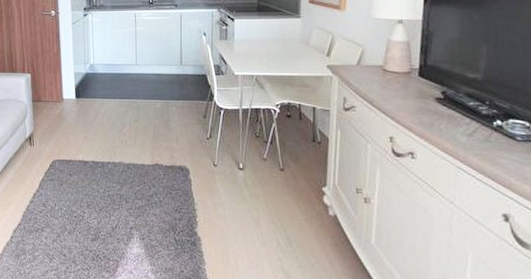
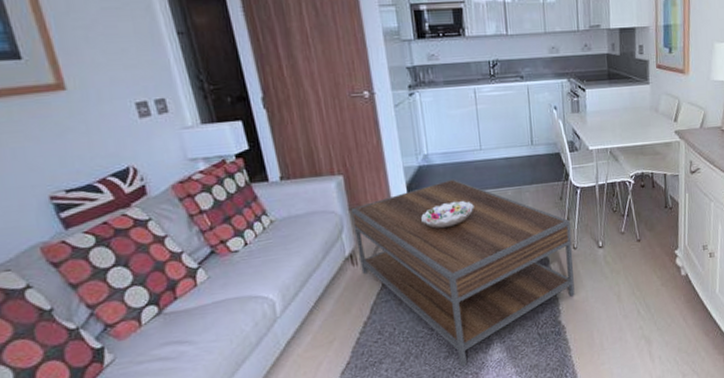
coffee table: none [34,87,213,253] -> present [352,179,575,368]
decorative bowl: none [84,105,127,127] -> present [421,200,474,228]

